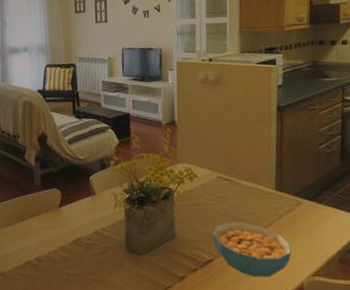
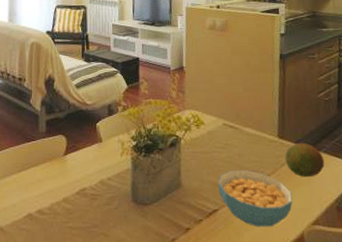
fruit: none [283,194,326,230] -> present [285,142,325,178]

